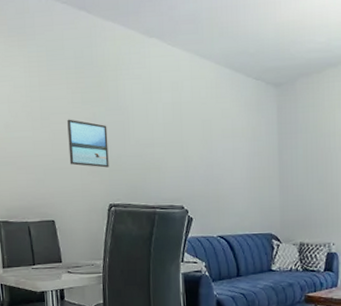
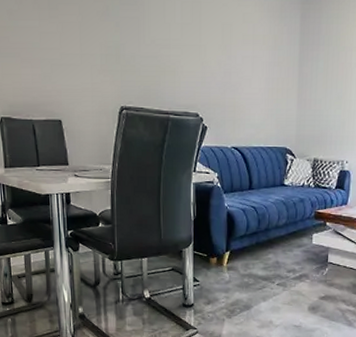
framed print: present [67,119,109,168] -> none [77,10,122,67]

